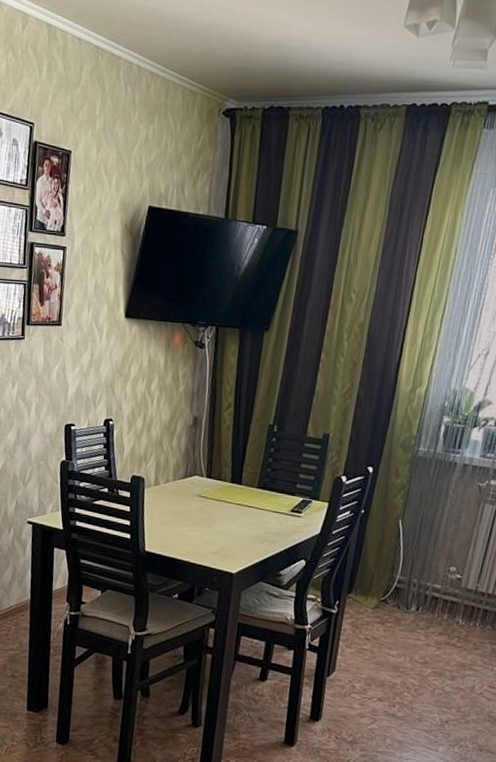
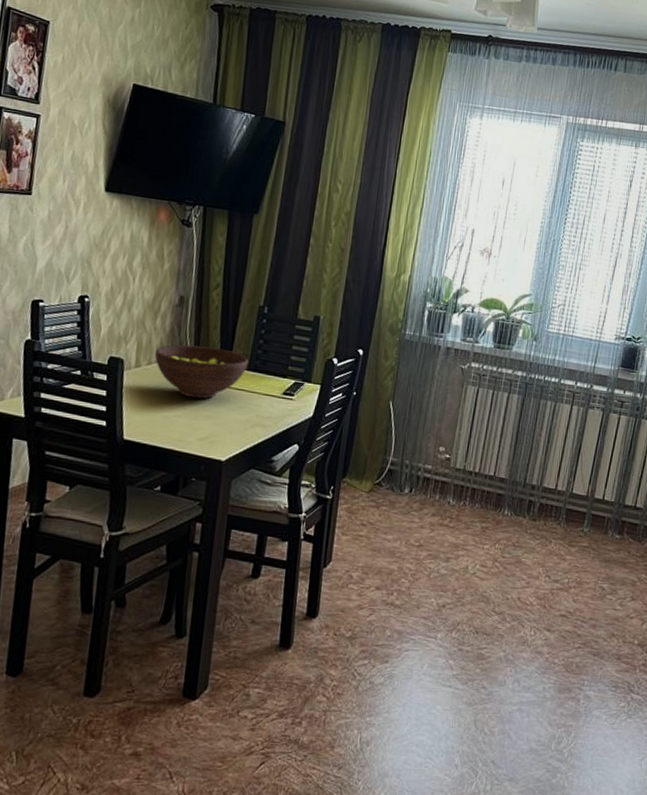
fruit bowl: none [171,463,258,515] -> present [155,344,249,399]

